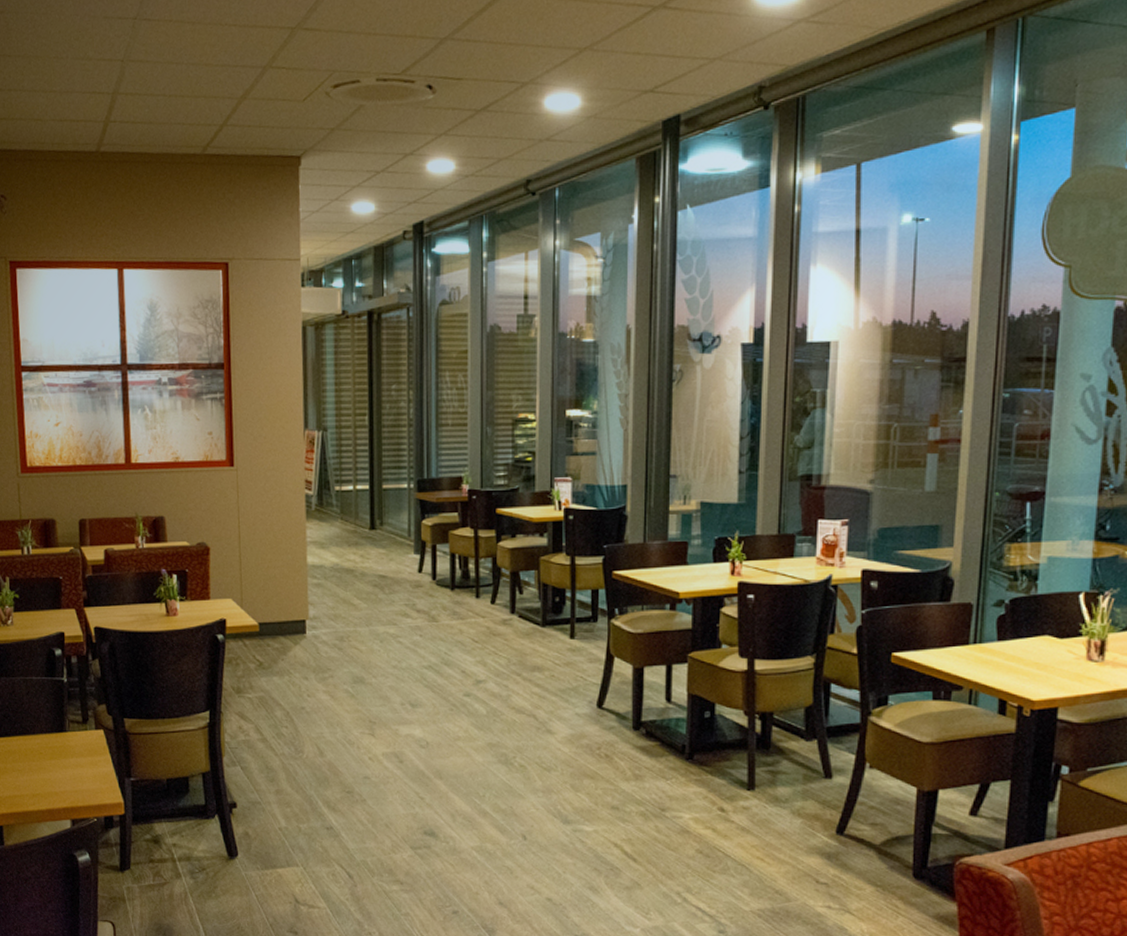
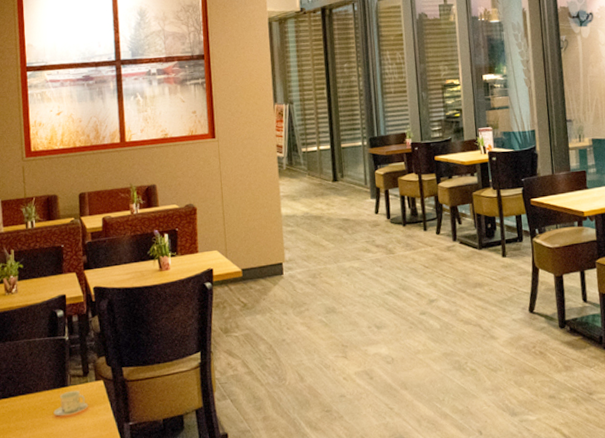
cup and saucer: none [51,737,88,763] -> present [53,390,89,416]

